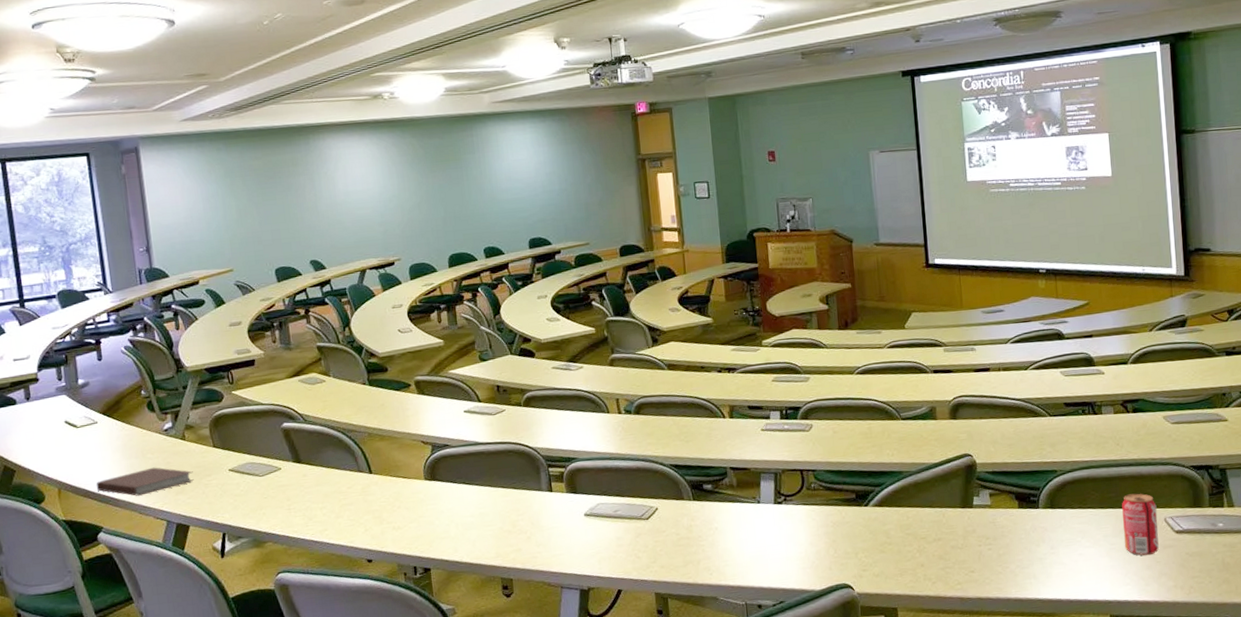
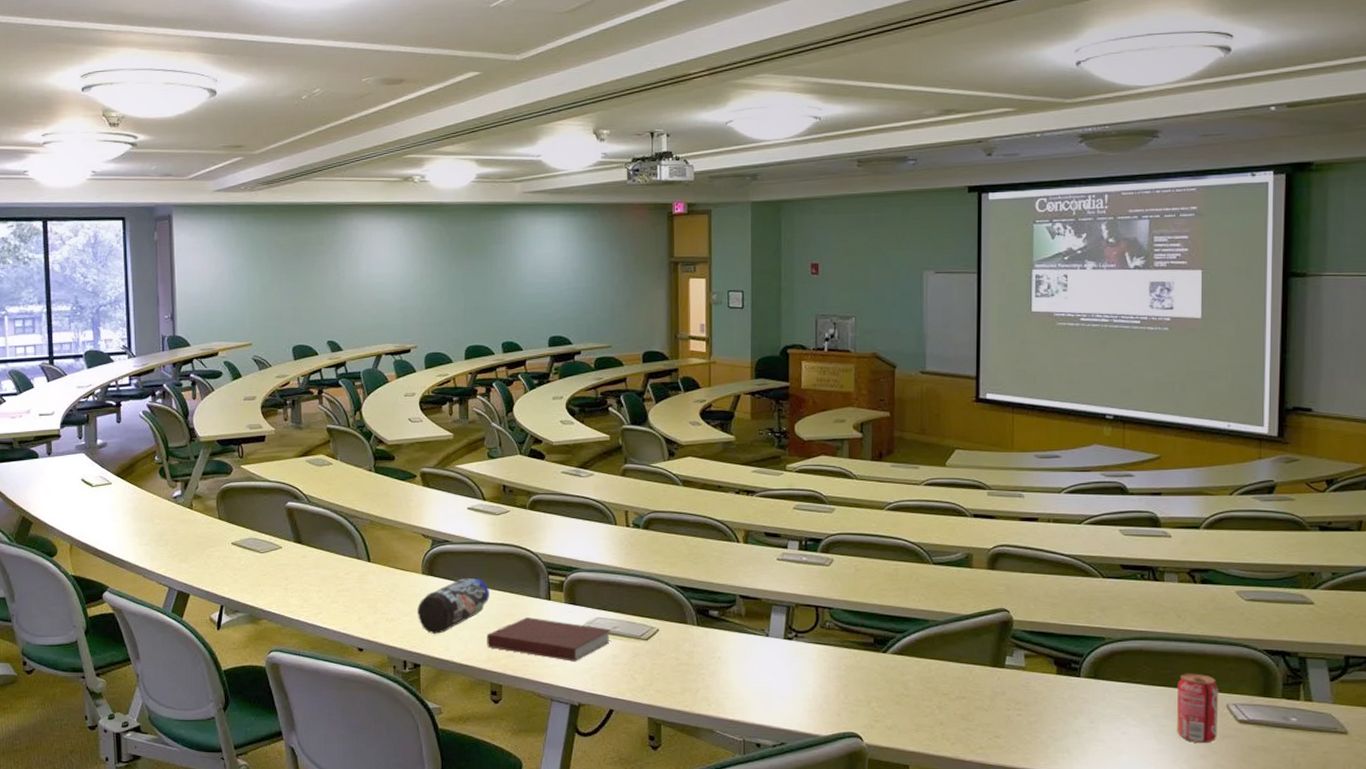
notebook: present [96,467,194,496] -> none [105,533,198,560]
water bottle: none [422,478,493,538] -> present [417,577,489,635]
notebook: none [493,510,614,548] -> present [487,617,611,661]

